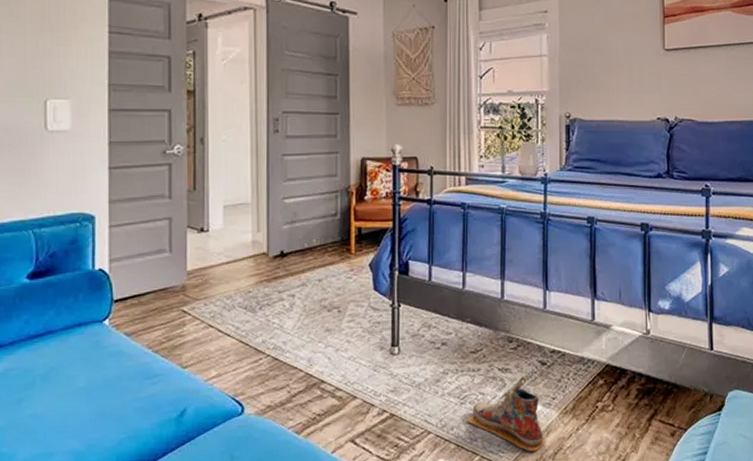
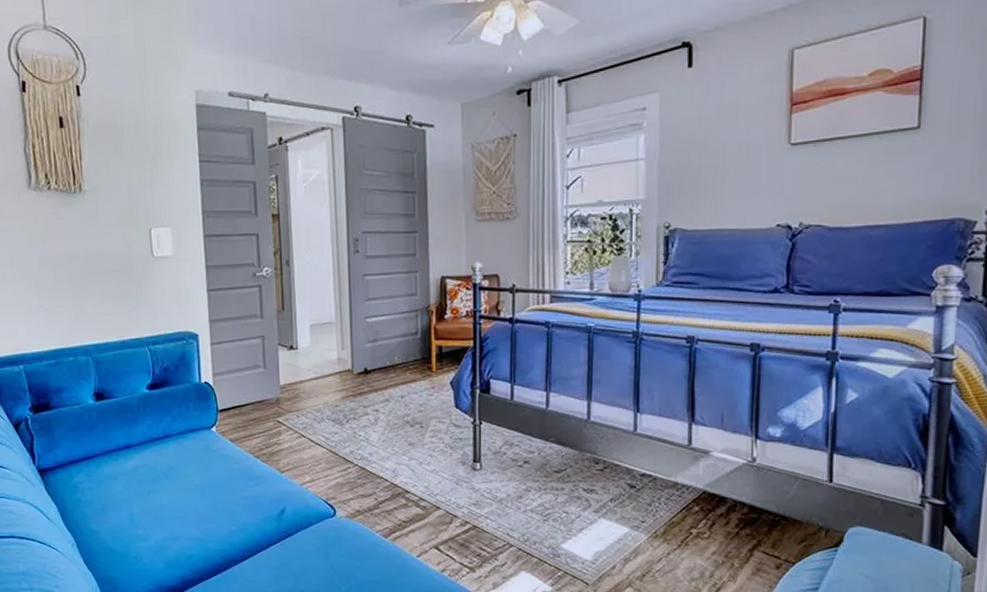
shoe: present [466,376,546,452] -> none [549,497,634,572]

